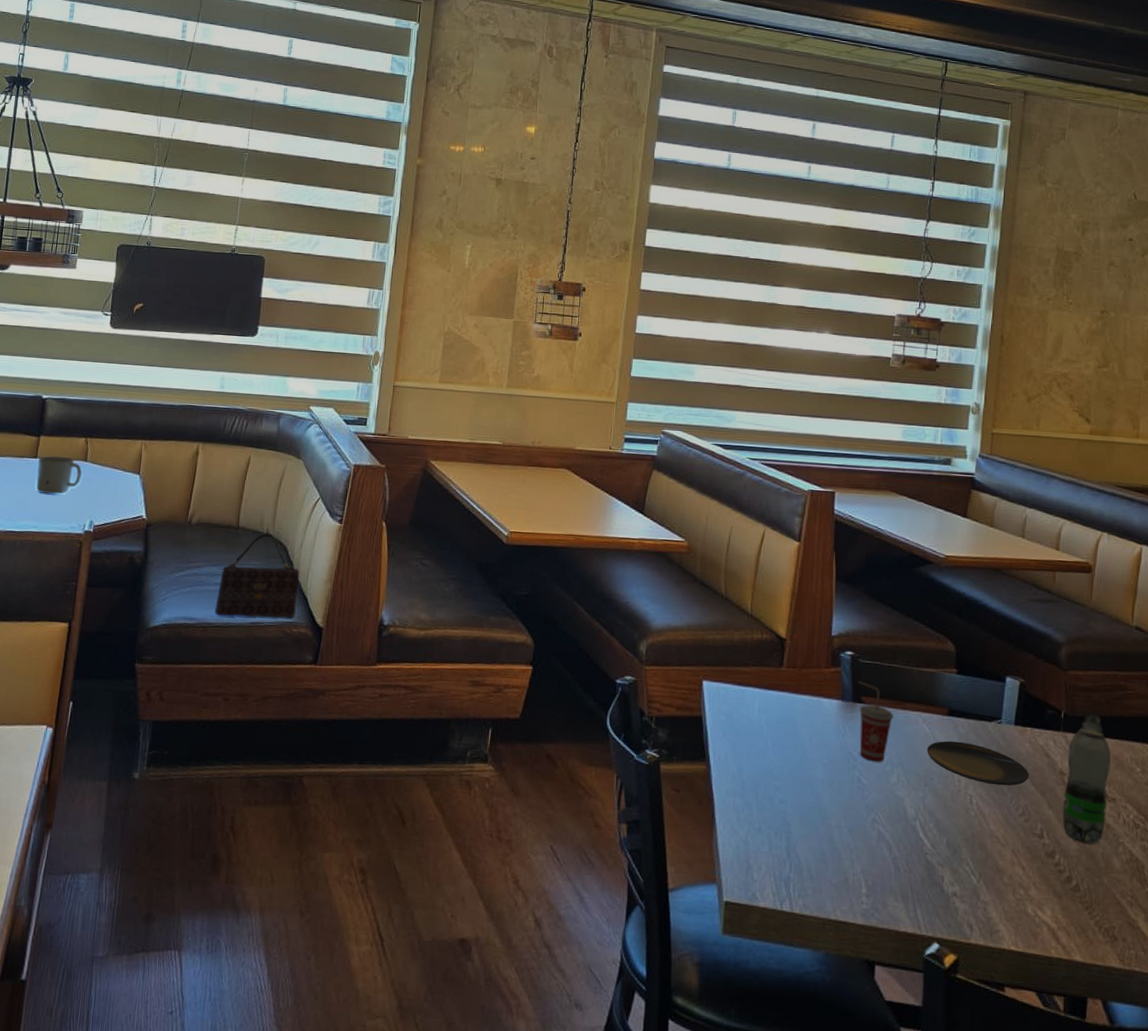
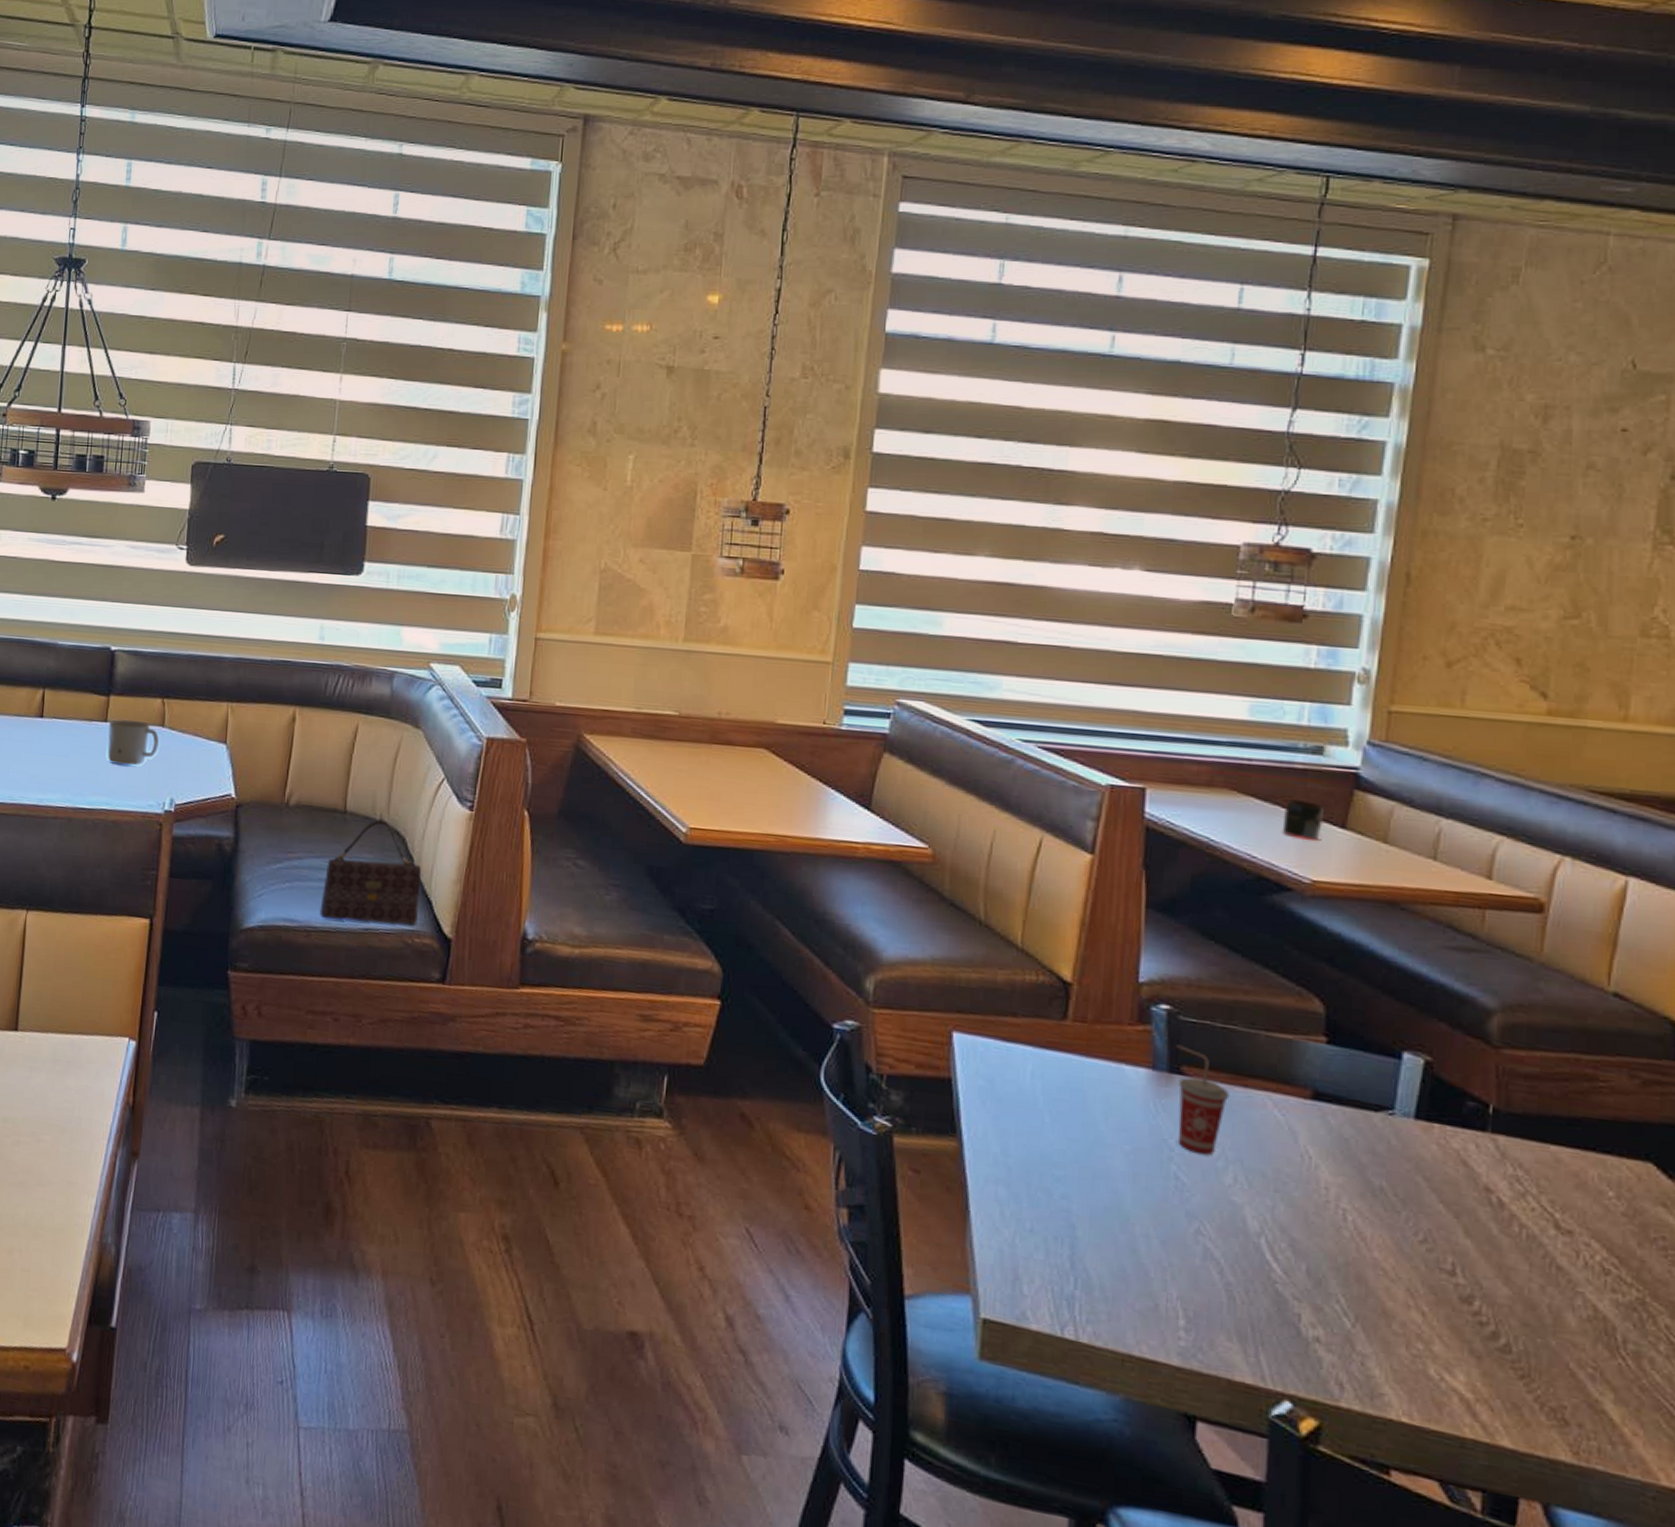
mug: none [925,497,952,526] -> present [1282,799,1324,840]
plate: present [926,740,1029,786] -> none [1278,1133,1436,1202]
bottle: present [1062,712,1110,844] -> none [1486,1108,1567,1291]

